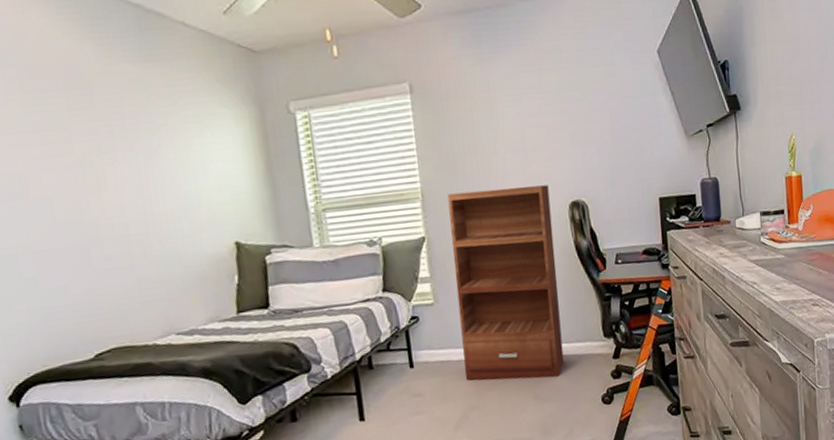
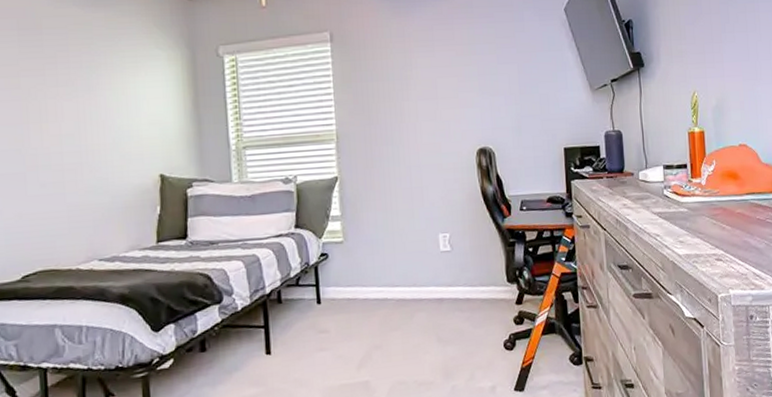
bookshelf: present [447,185,564,380] -> none [361,132,468,321]

